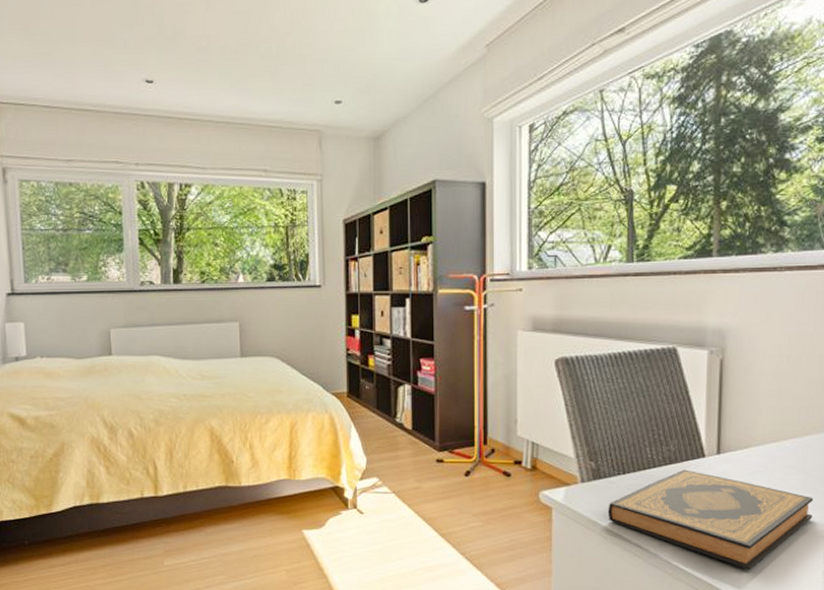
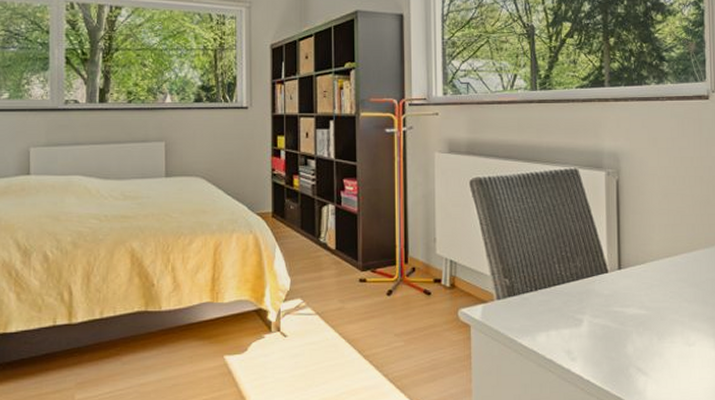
hardback book: present [607,469,813,570] -> none [522,285,705,382]

